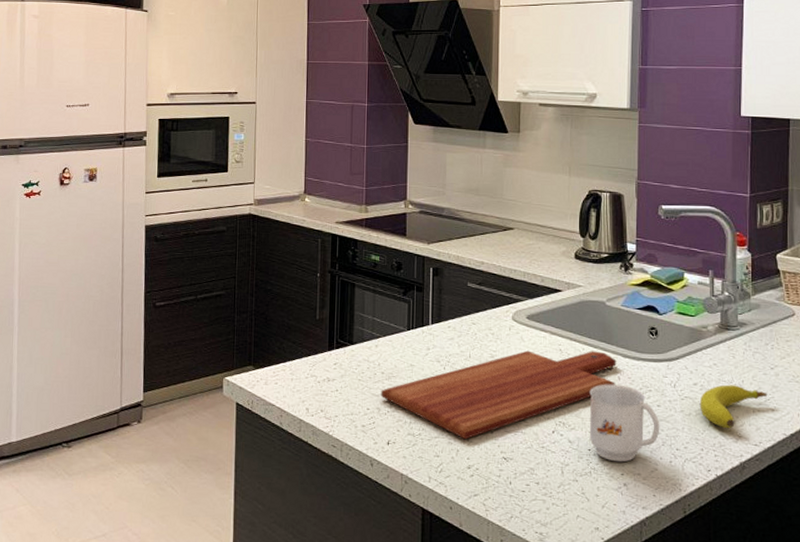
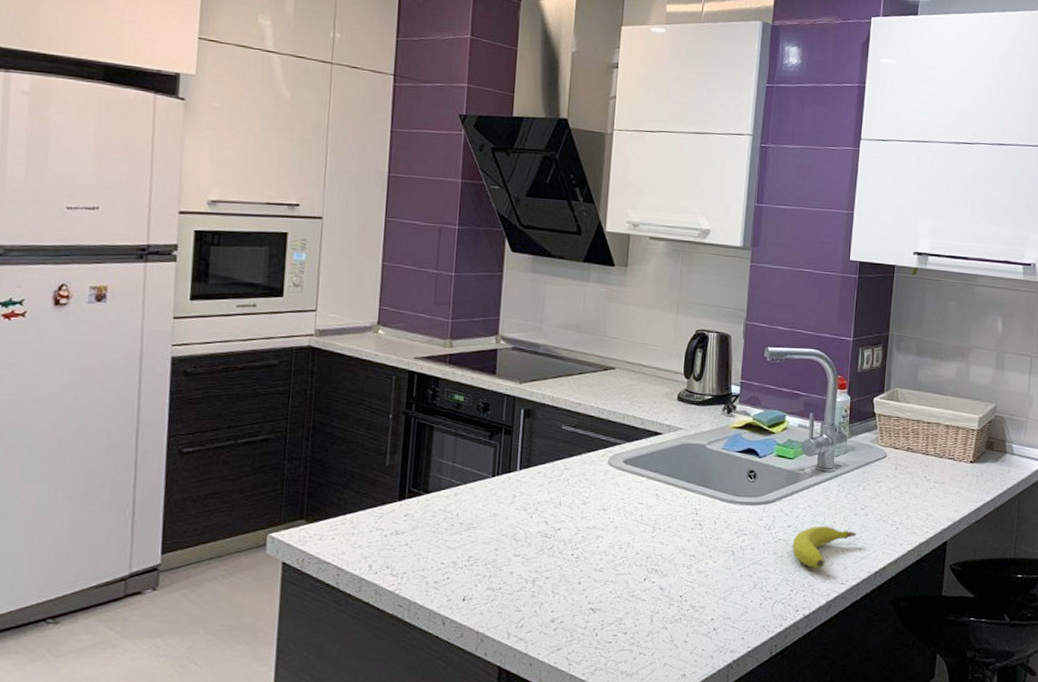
cutting board: present [381,350,616,440] -> none [457,495,714,592]
mug: present [589,384,660,463] -> none [681,528,753,607]

